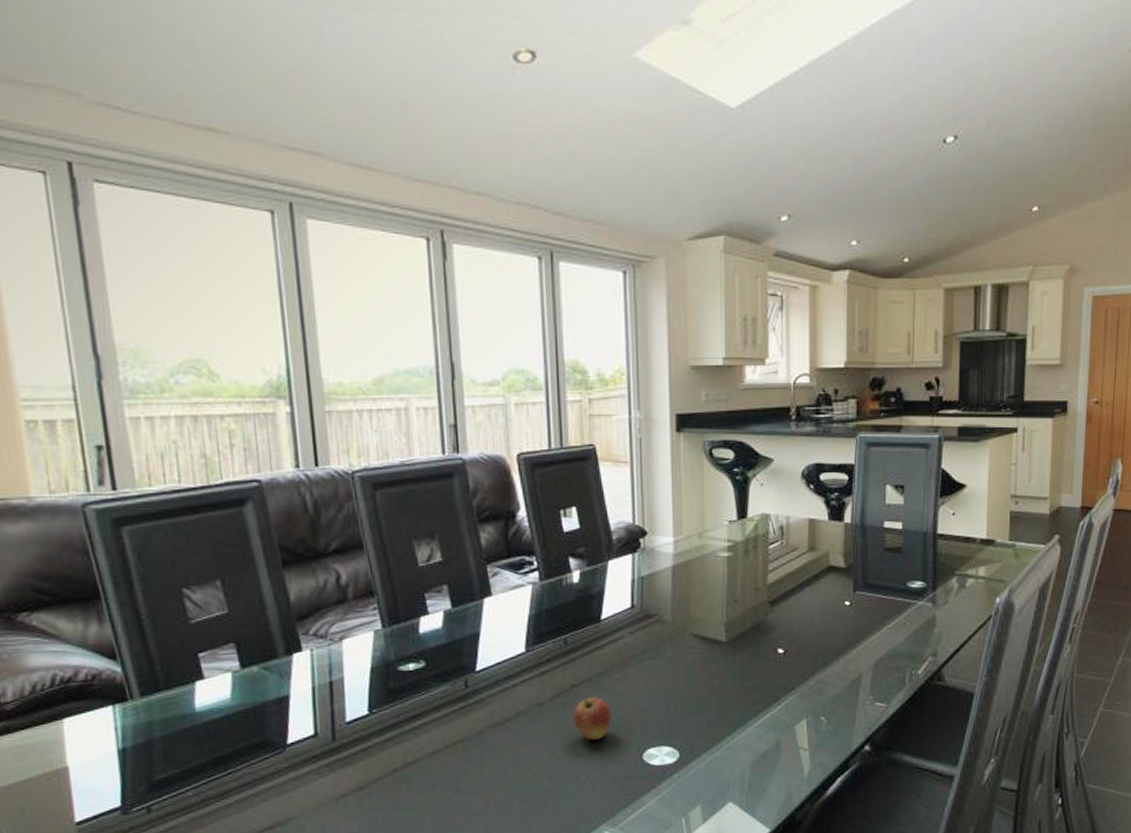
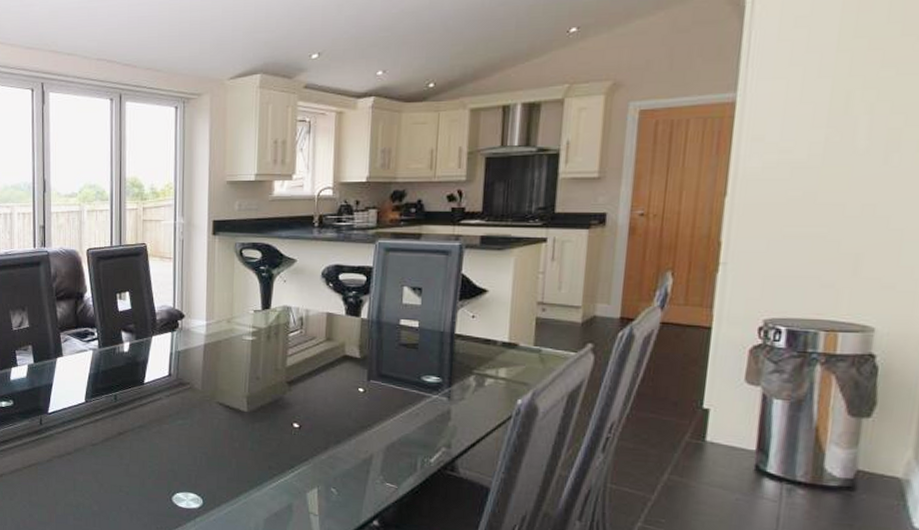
fruit: present [572,697,612,740] -> none [118,444,149,479]

